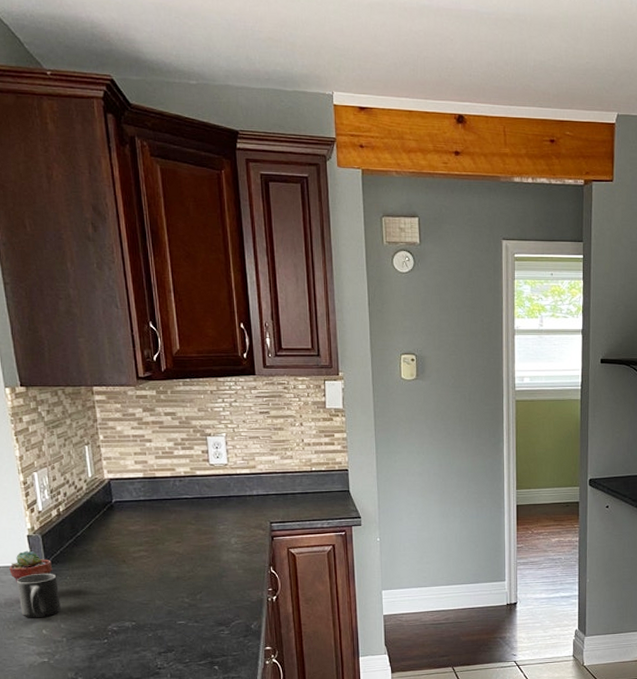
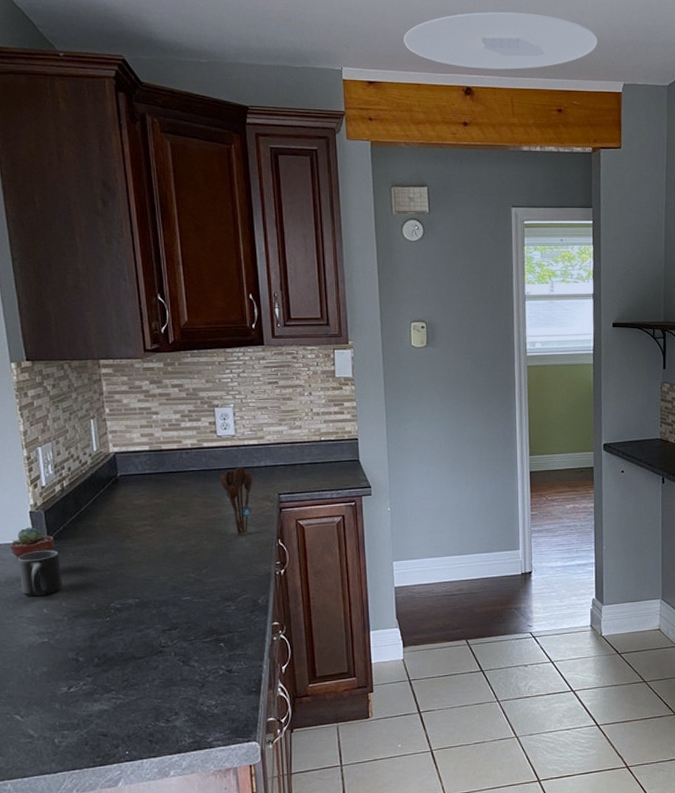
utensil holder: none [213,495,245,562] -> present [220,466,253,535]
ceiling light: none [394,36,593,98] -> present [403,11,598,70]

